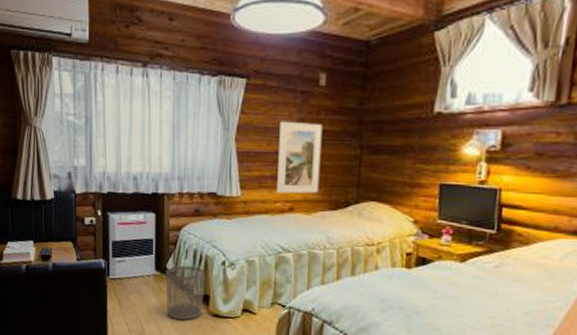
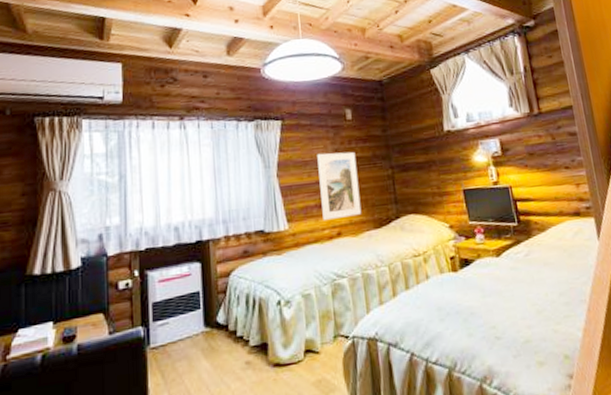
waste bin: present [165,265,205,320] -> none [216,312,262,381]

